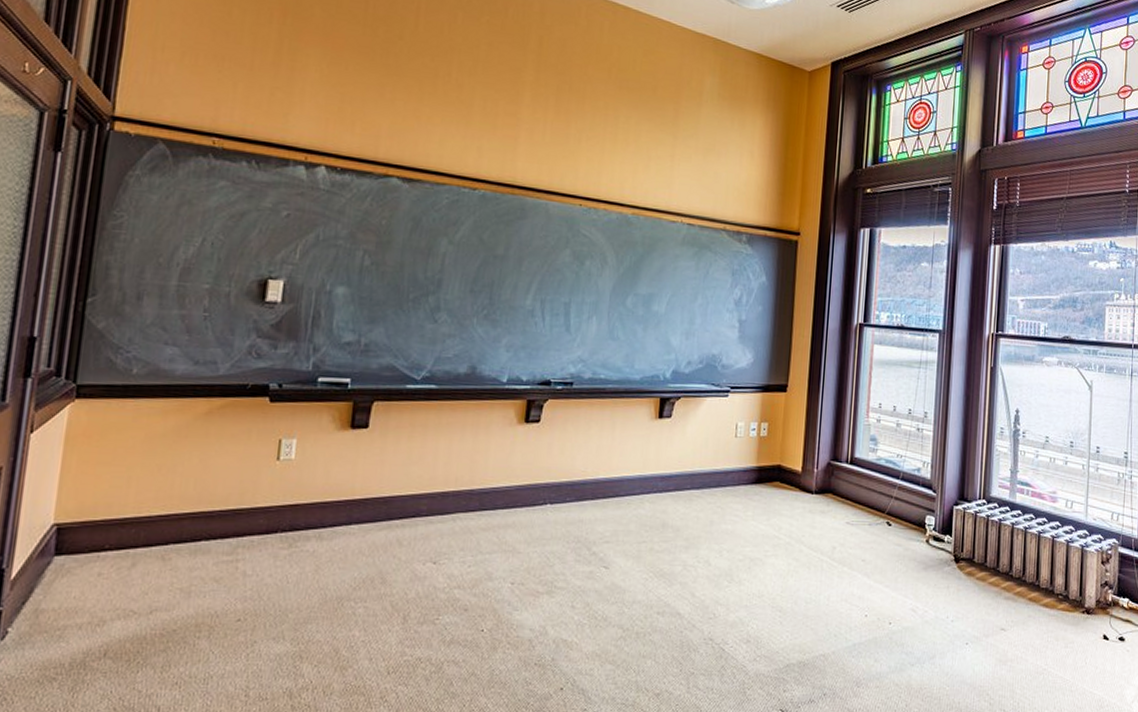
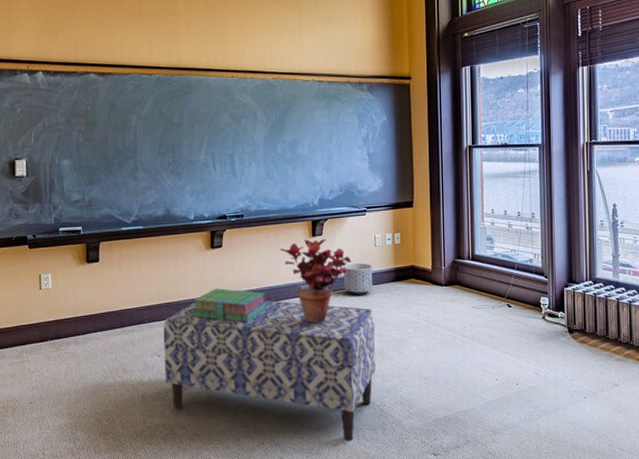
bench: none [438,492,726,689] -> present [163,300,375,441]
stack of books: none [487,476,591,525] -> present [192,288,268,323]
potted plant: none [615,421,705,531] -> present [280,239,352,323]
planter: none [690,456,730,498] -> present [343,263,373,295]

